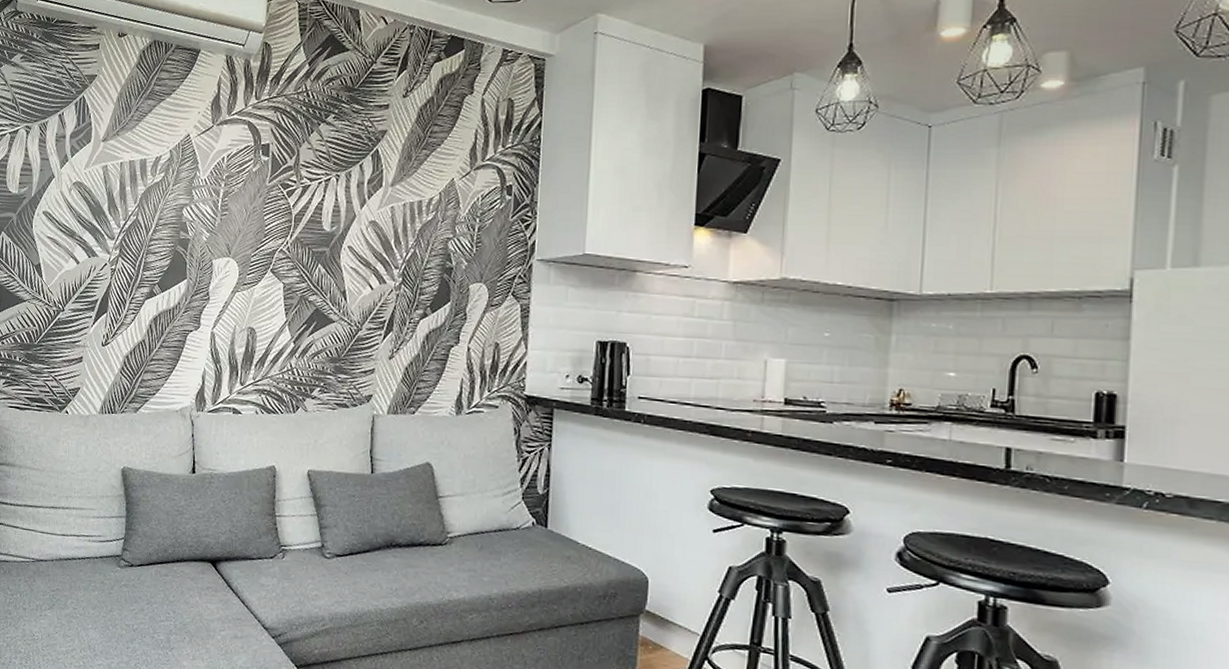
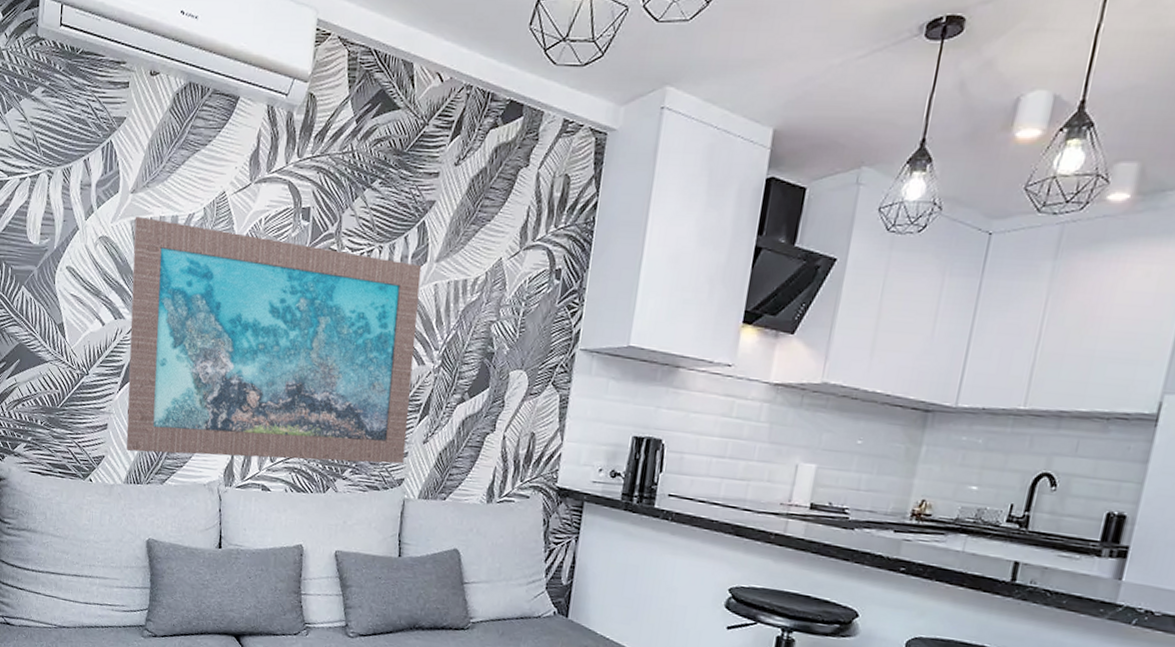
wall art: none [100,161,378,382] -> present [126,216,422,464]

